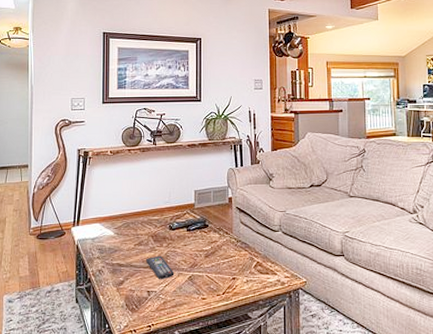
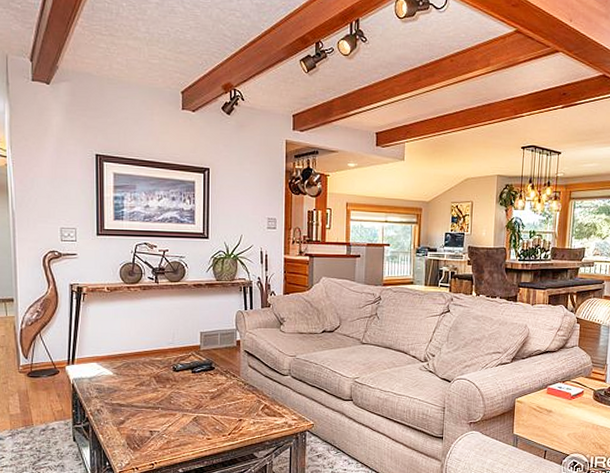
remote control: present [145,255,175,280] -> none [147,396,179,420]

